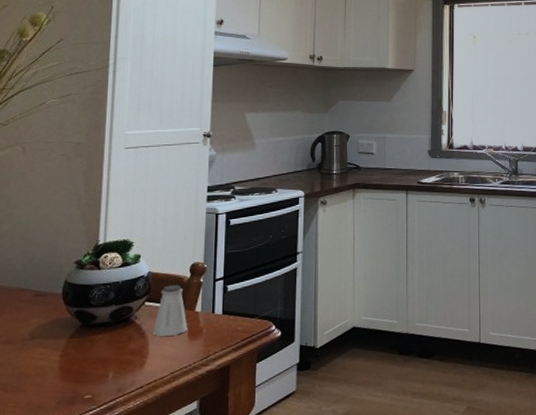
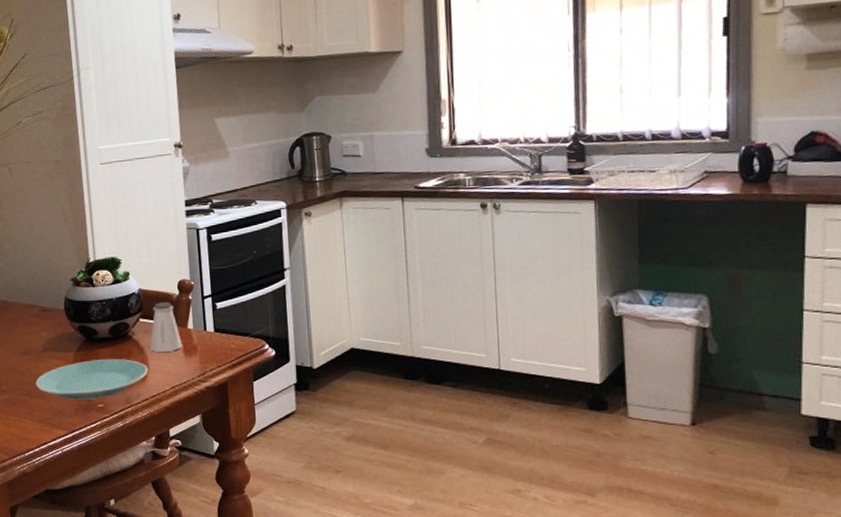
plate: none [14,344,148,392] -> present [36,358,149,400]

